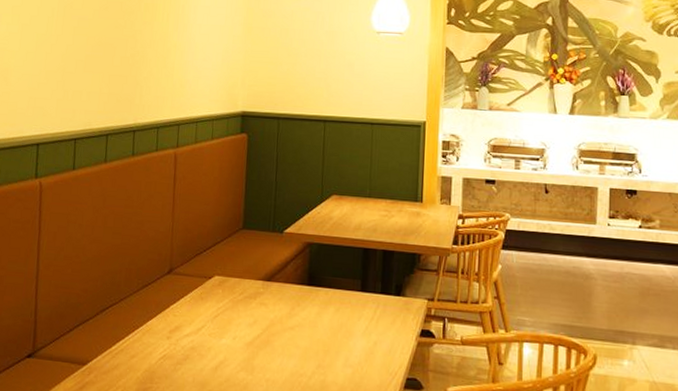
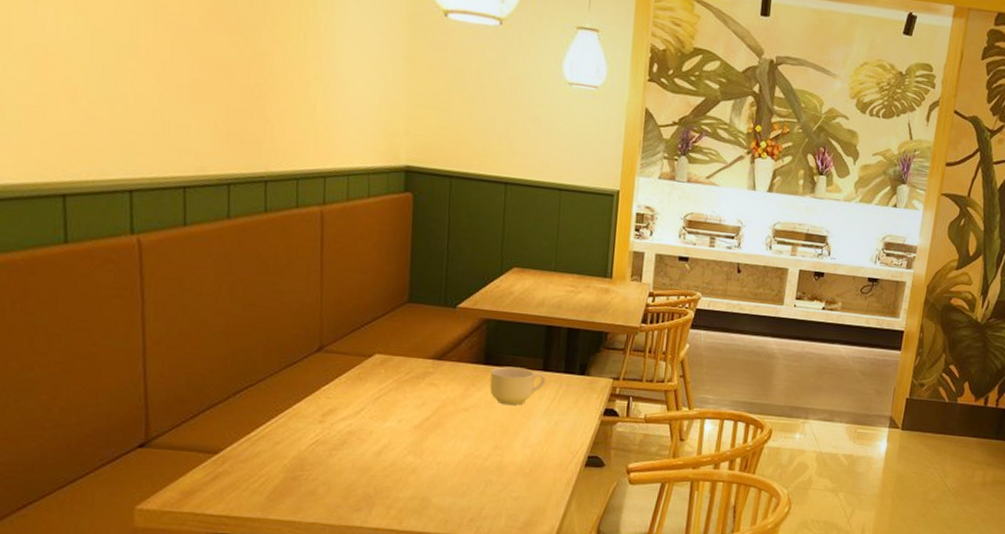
teacup: none [312,287,365,325] -> present [489,366,547,405]

